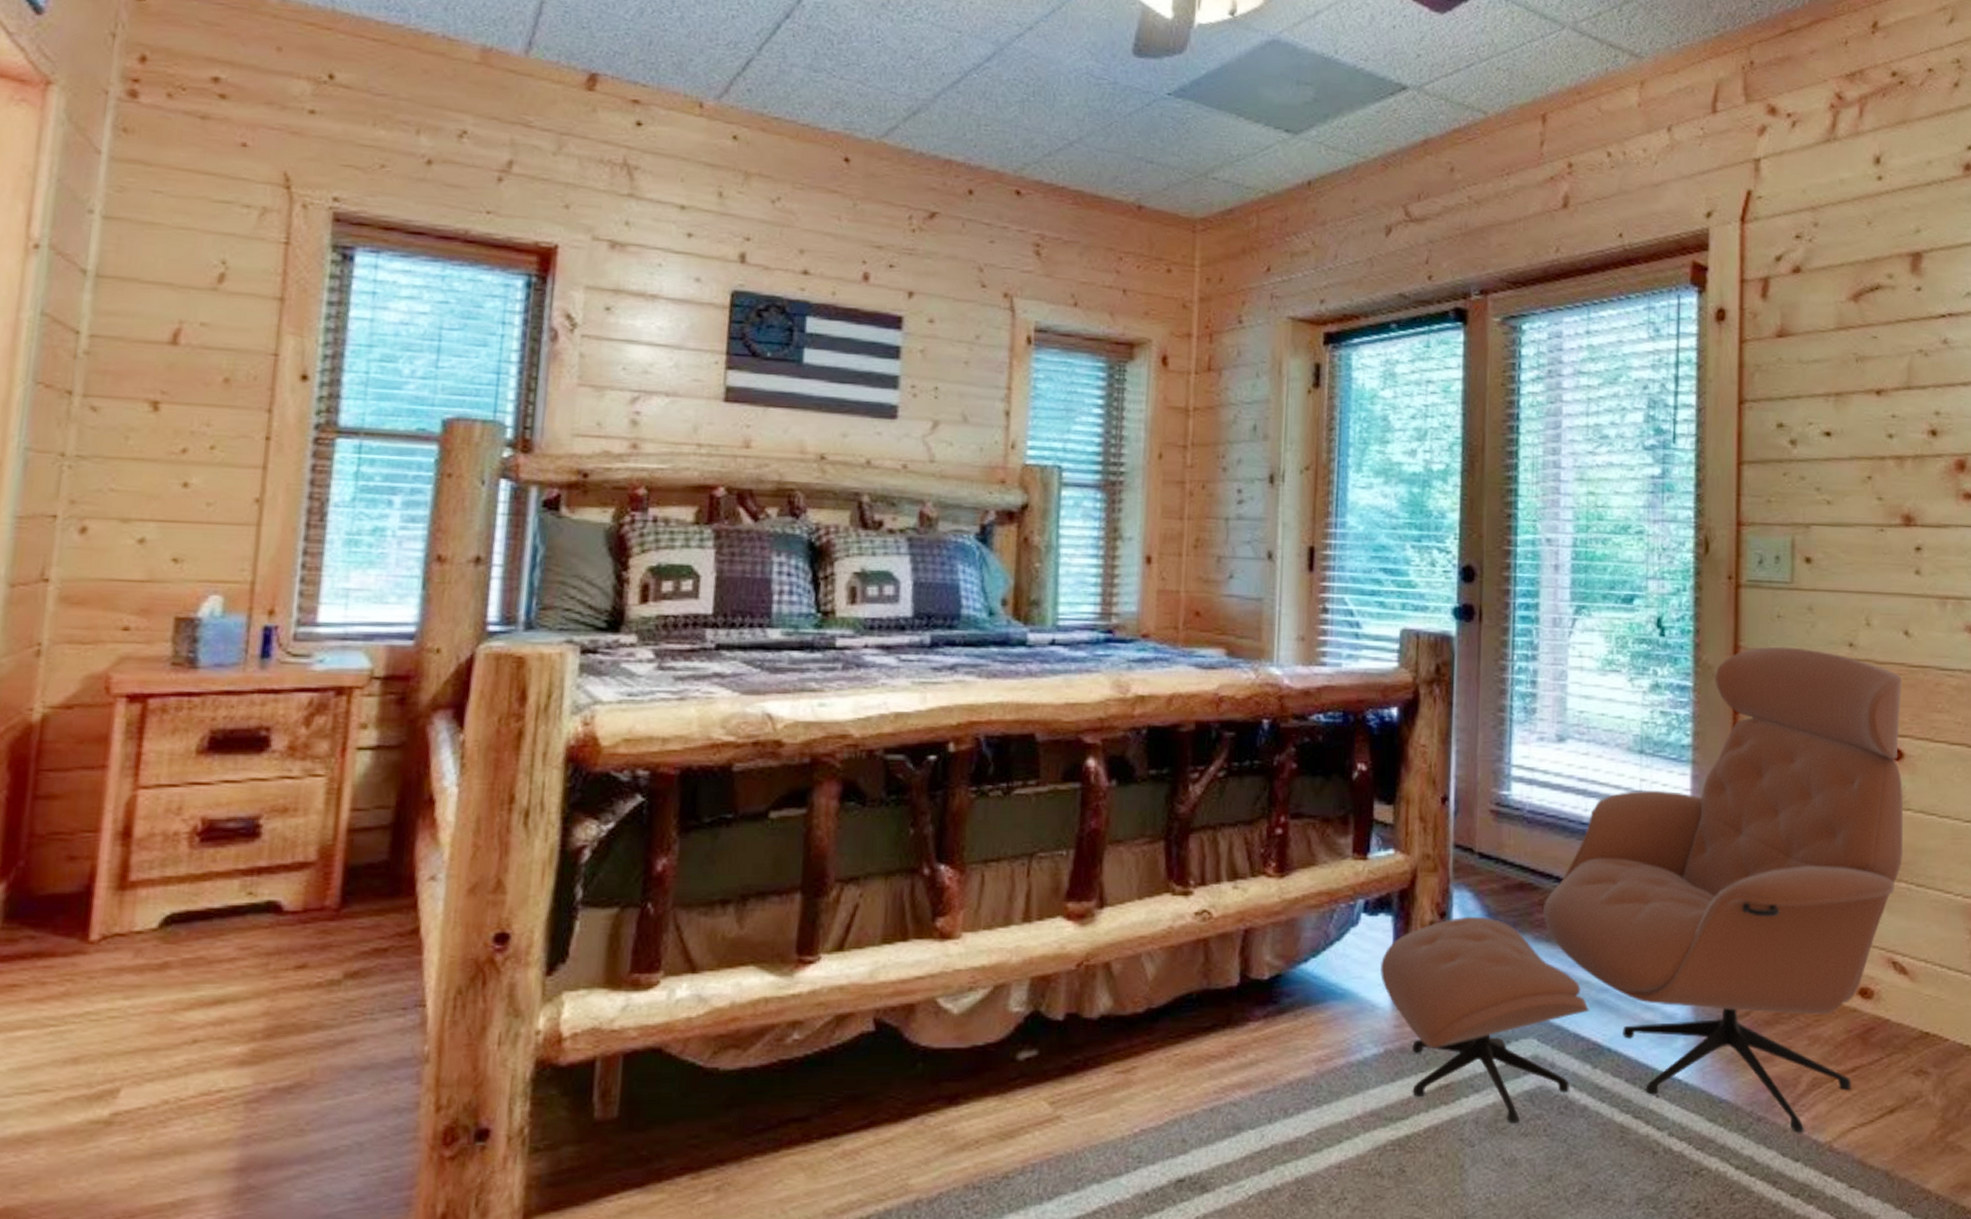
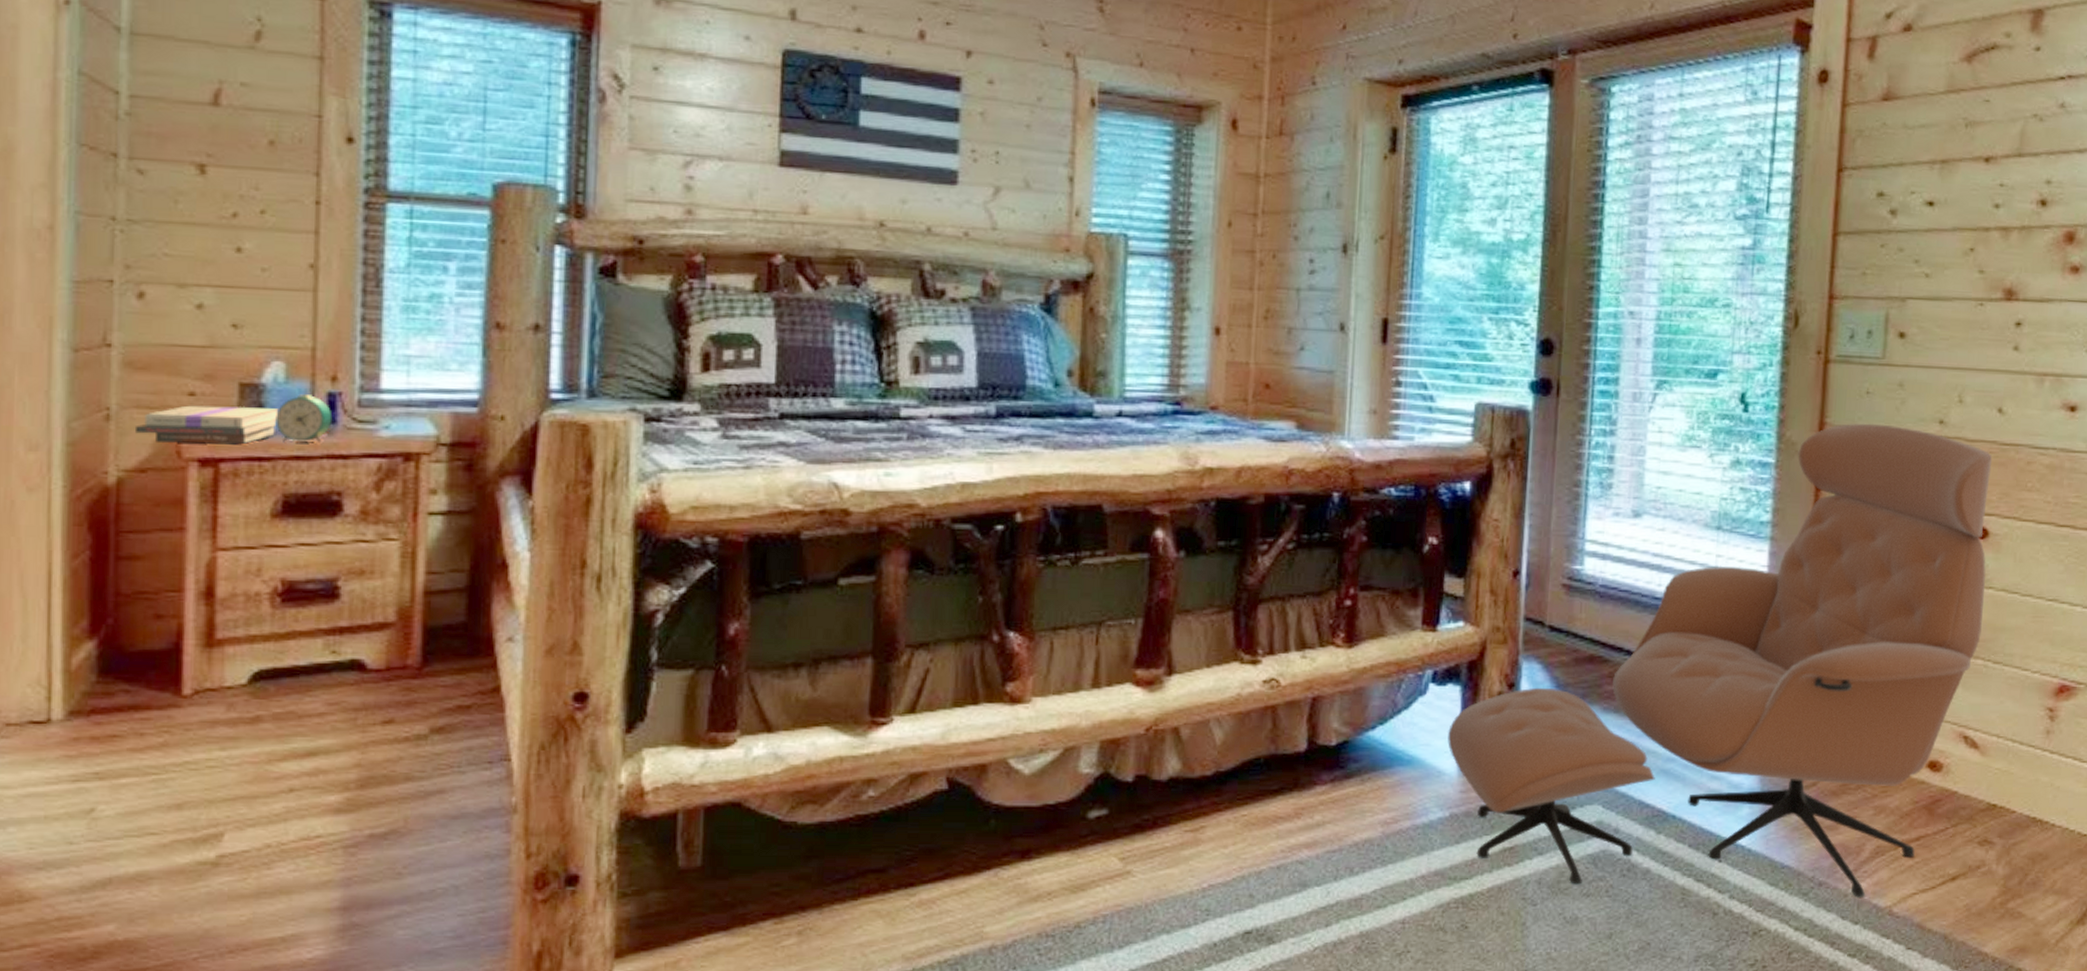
books: none [64,640,213,680] -> present [134,405,279,445]
alarm clock: none [208,627,267,678] -> present [275,393,333,443]

